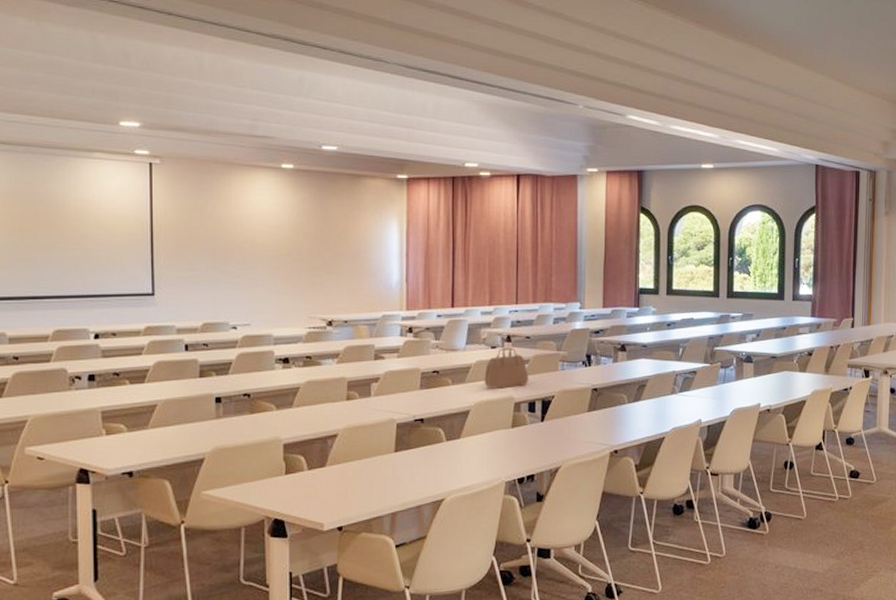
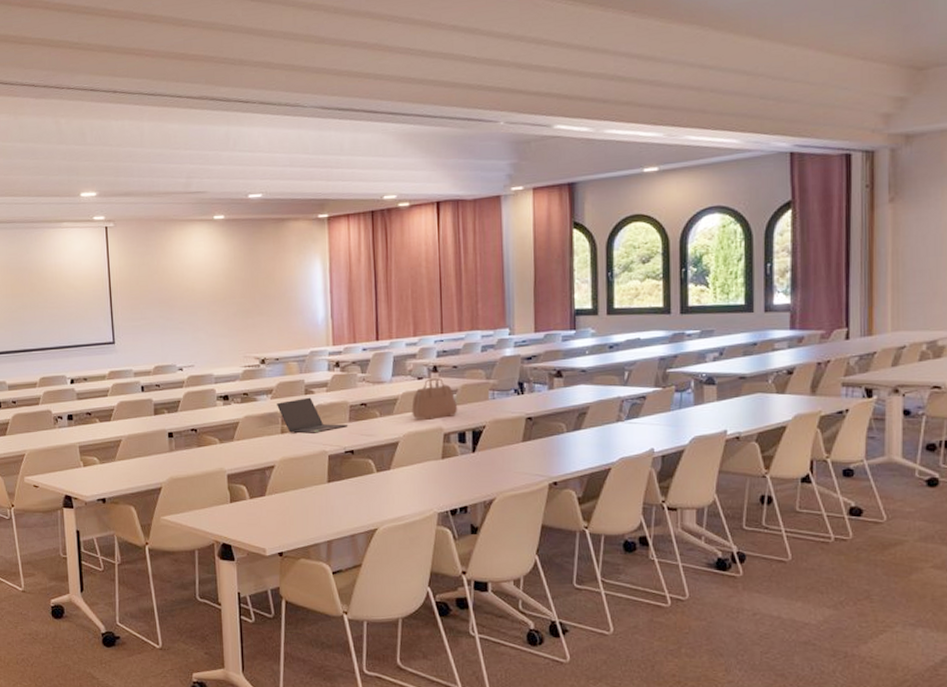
laptop: none [343,363,418,402] -> present [277,397,347,435]

